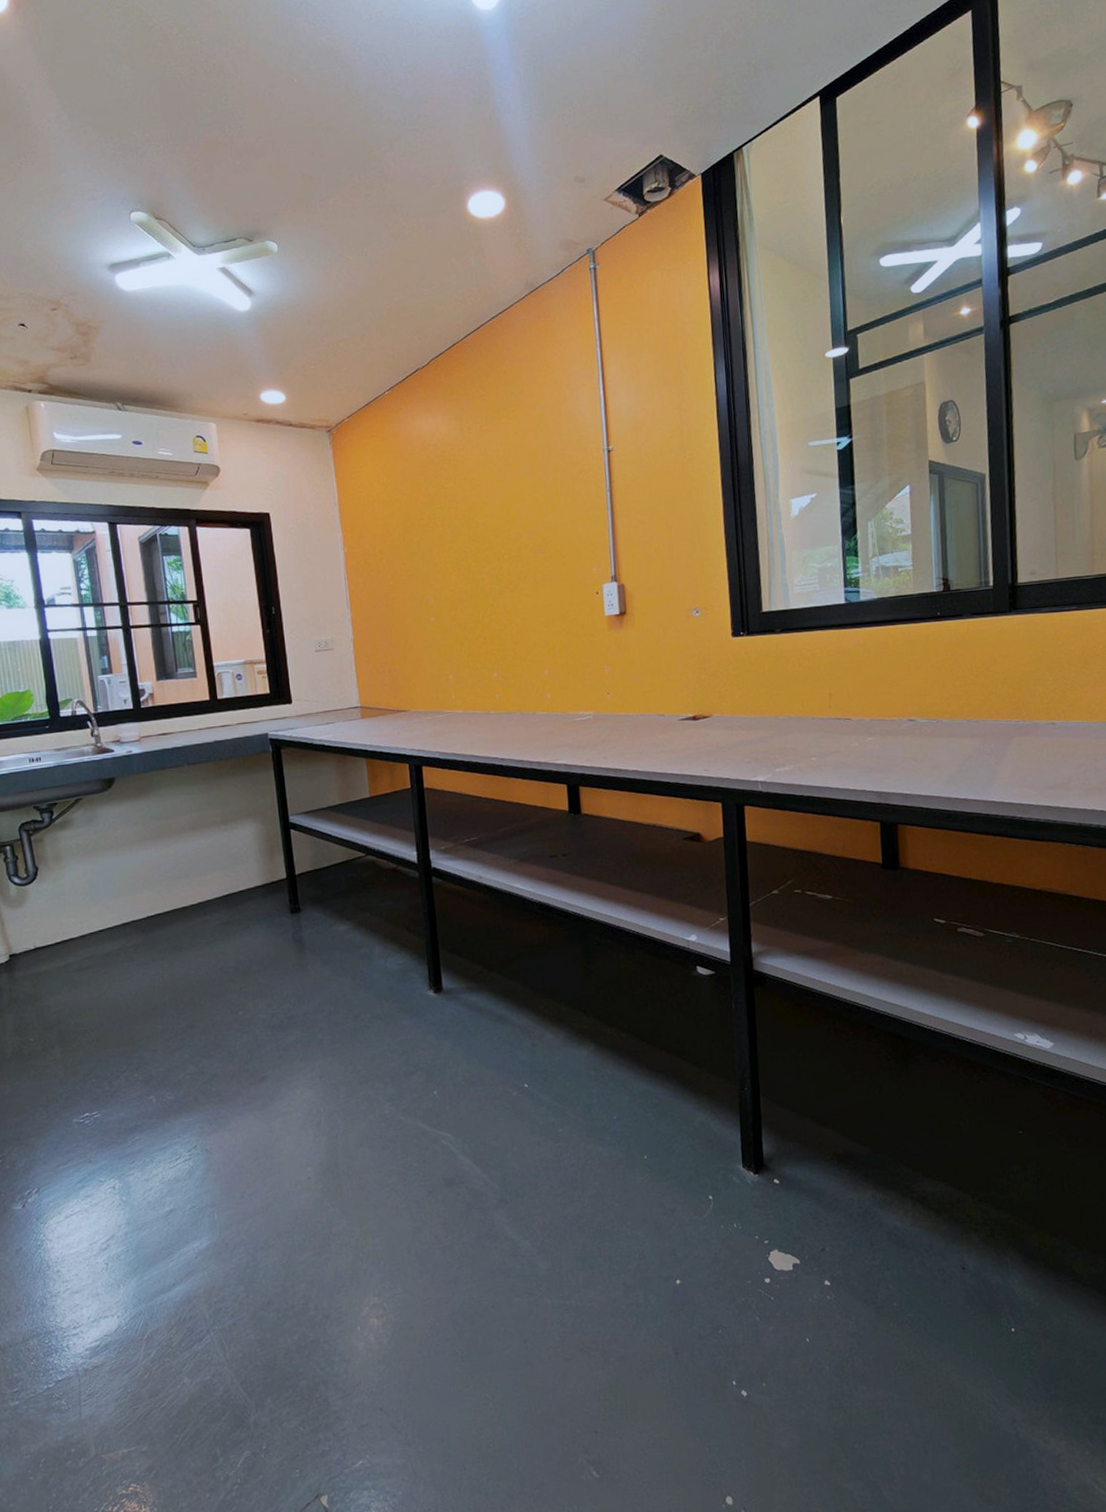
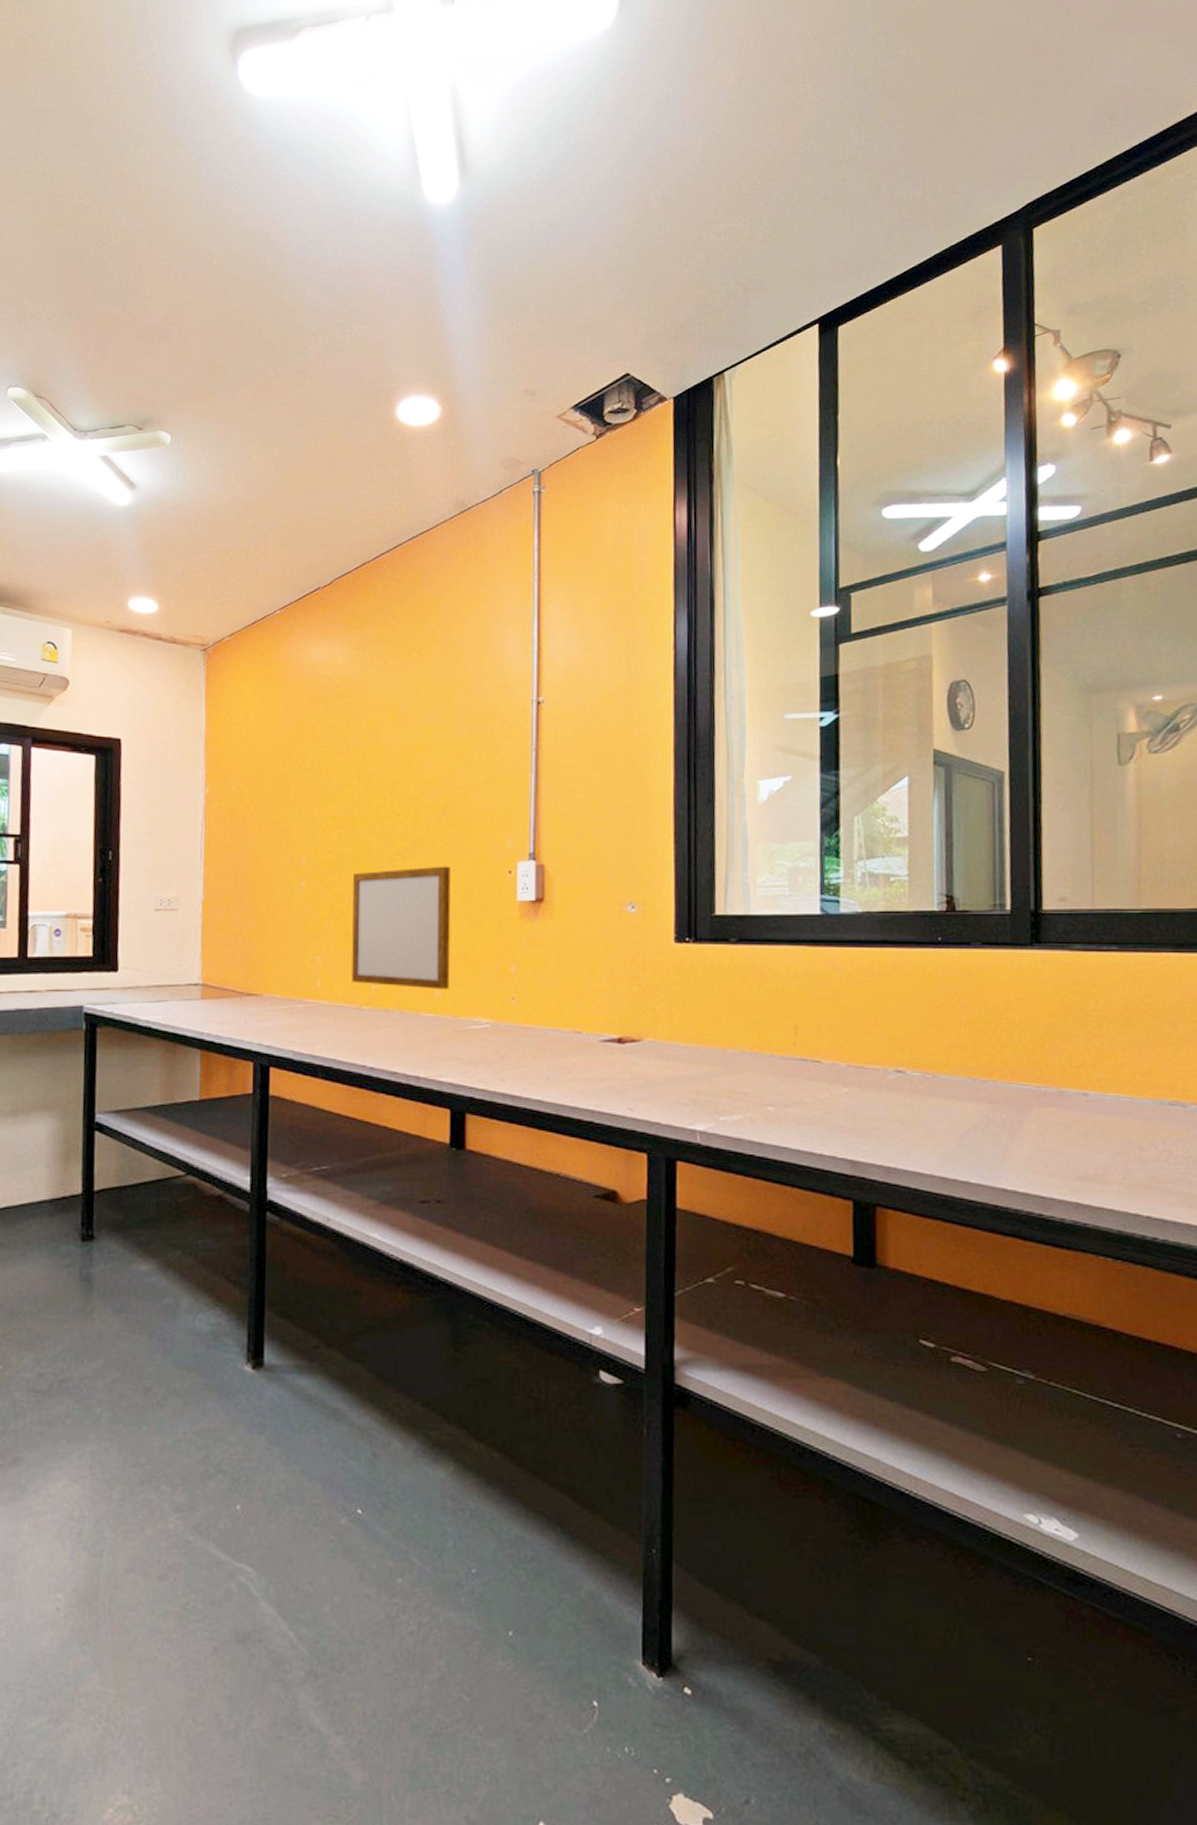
writing board: none [472,593,558,694] -> present [352,866,450,990]

